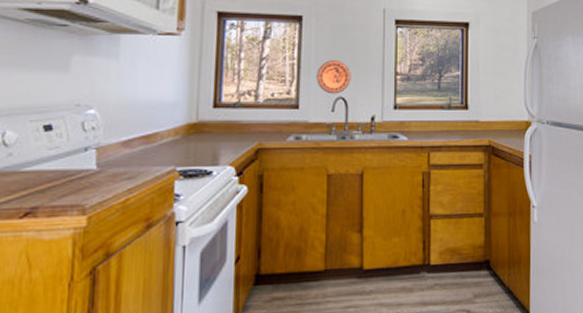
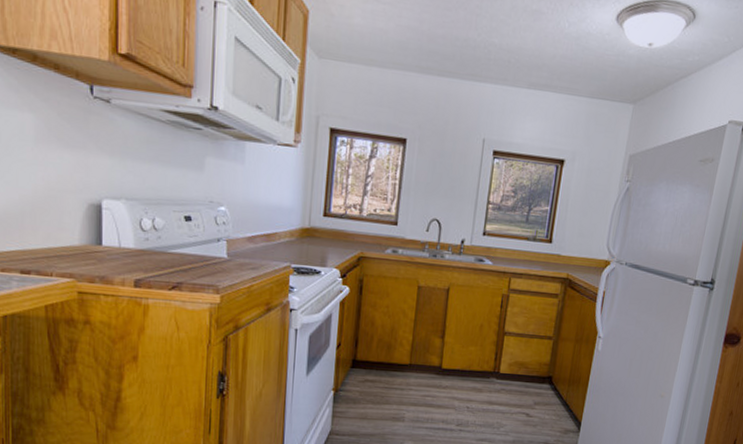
decorative plate: present [316,60,351,94] -> none [415,183,447,216]

